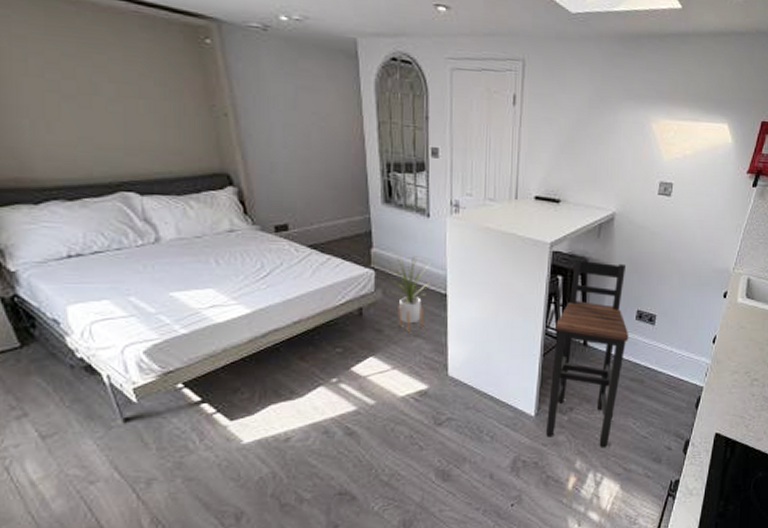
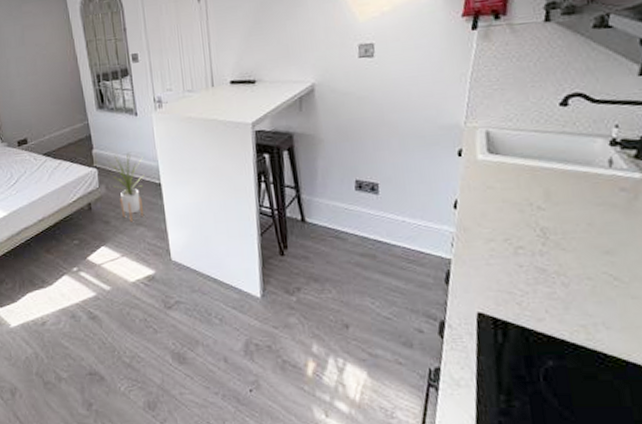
bar stool: present [546,258,629,448] -> none [269,133,351,331]

